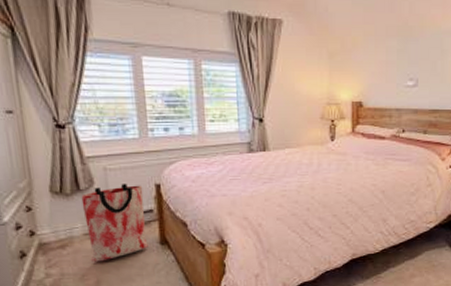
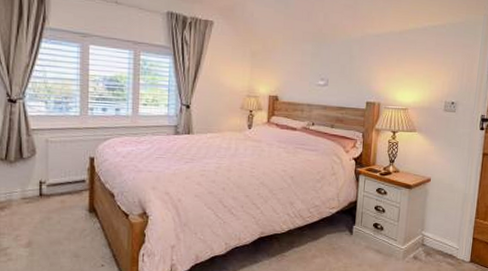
bag: present [81,184,148,262] -> none [23,155,78,224]

